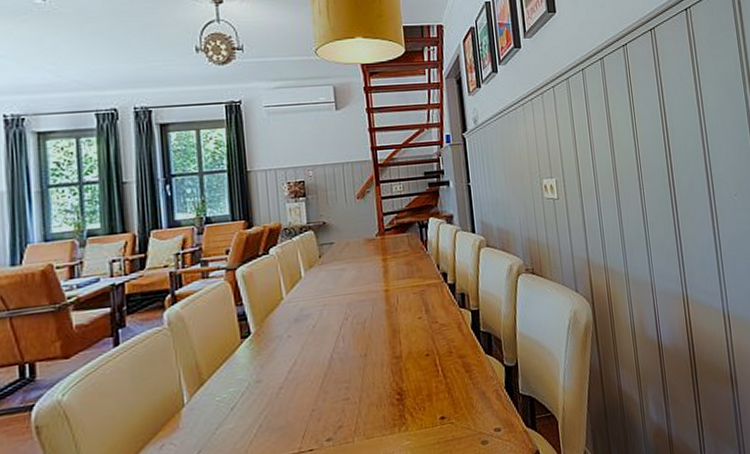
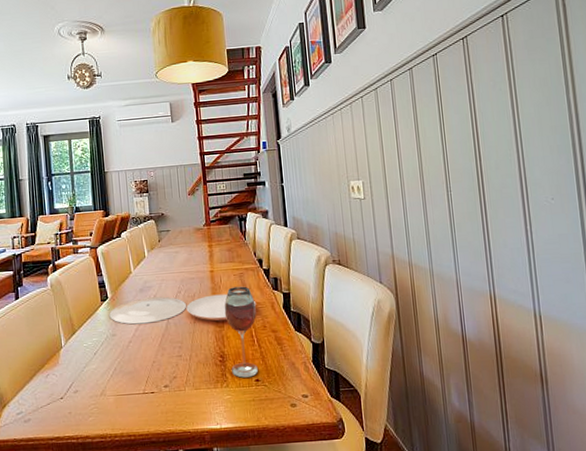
plate: none [252,326,356,366] -> present [109,296,187,325]
plate: none [355,316,441,352] -> present [186,294,257,322]
wineglass: none [402,305,443,418] -> present [224,286,258,378]

